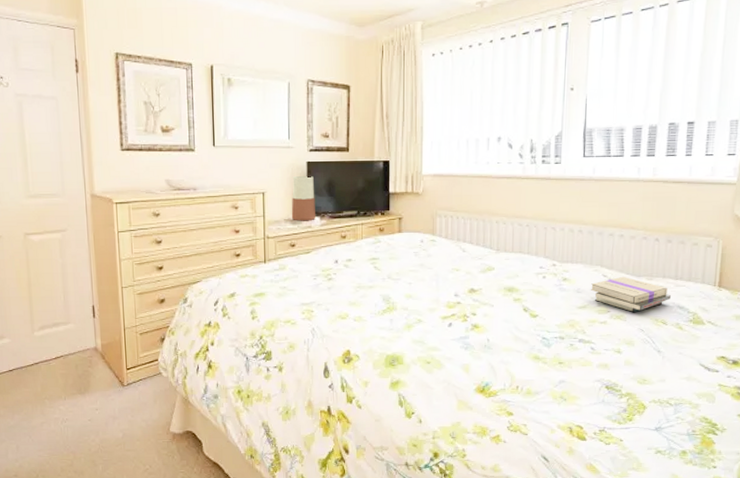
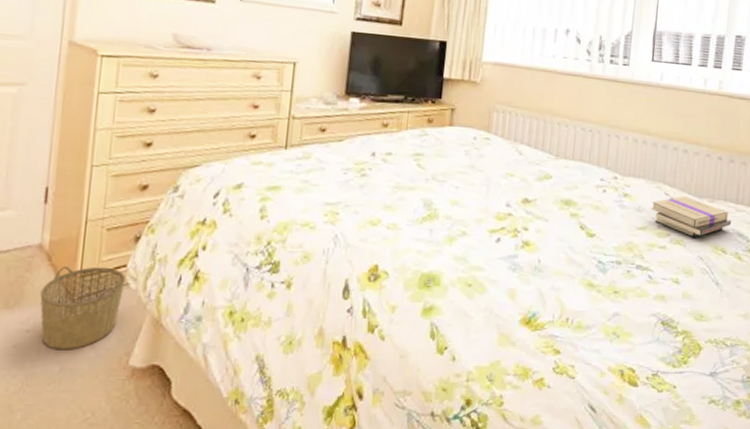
basket: none [101,361,159,422] -> present [40,265,126,350]
vase: present [291,176,315,221] -> none [325,47,358,103]

